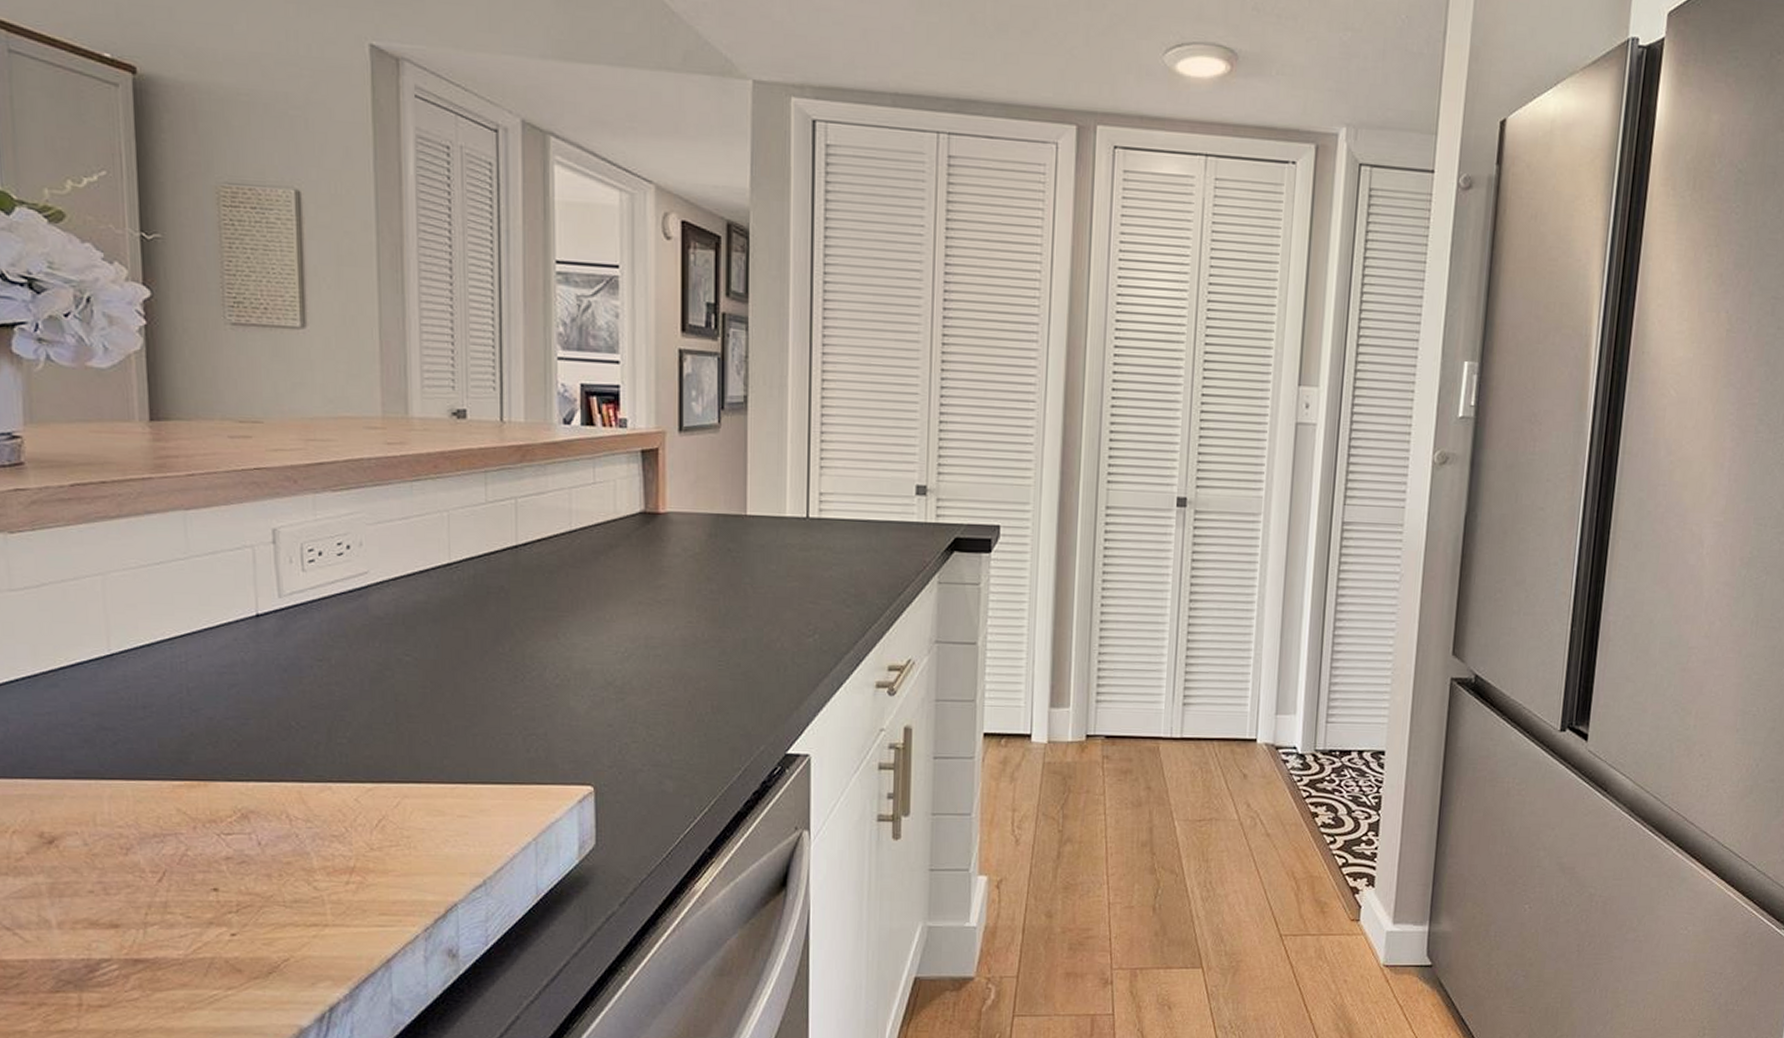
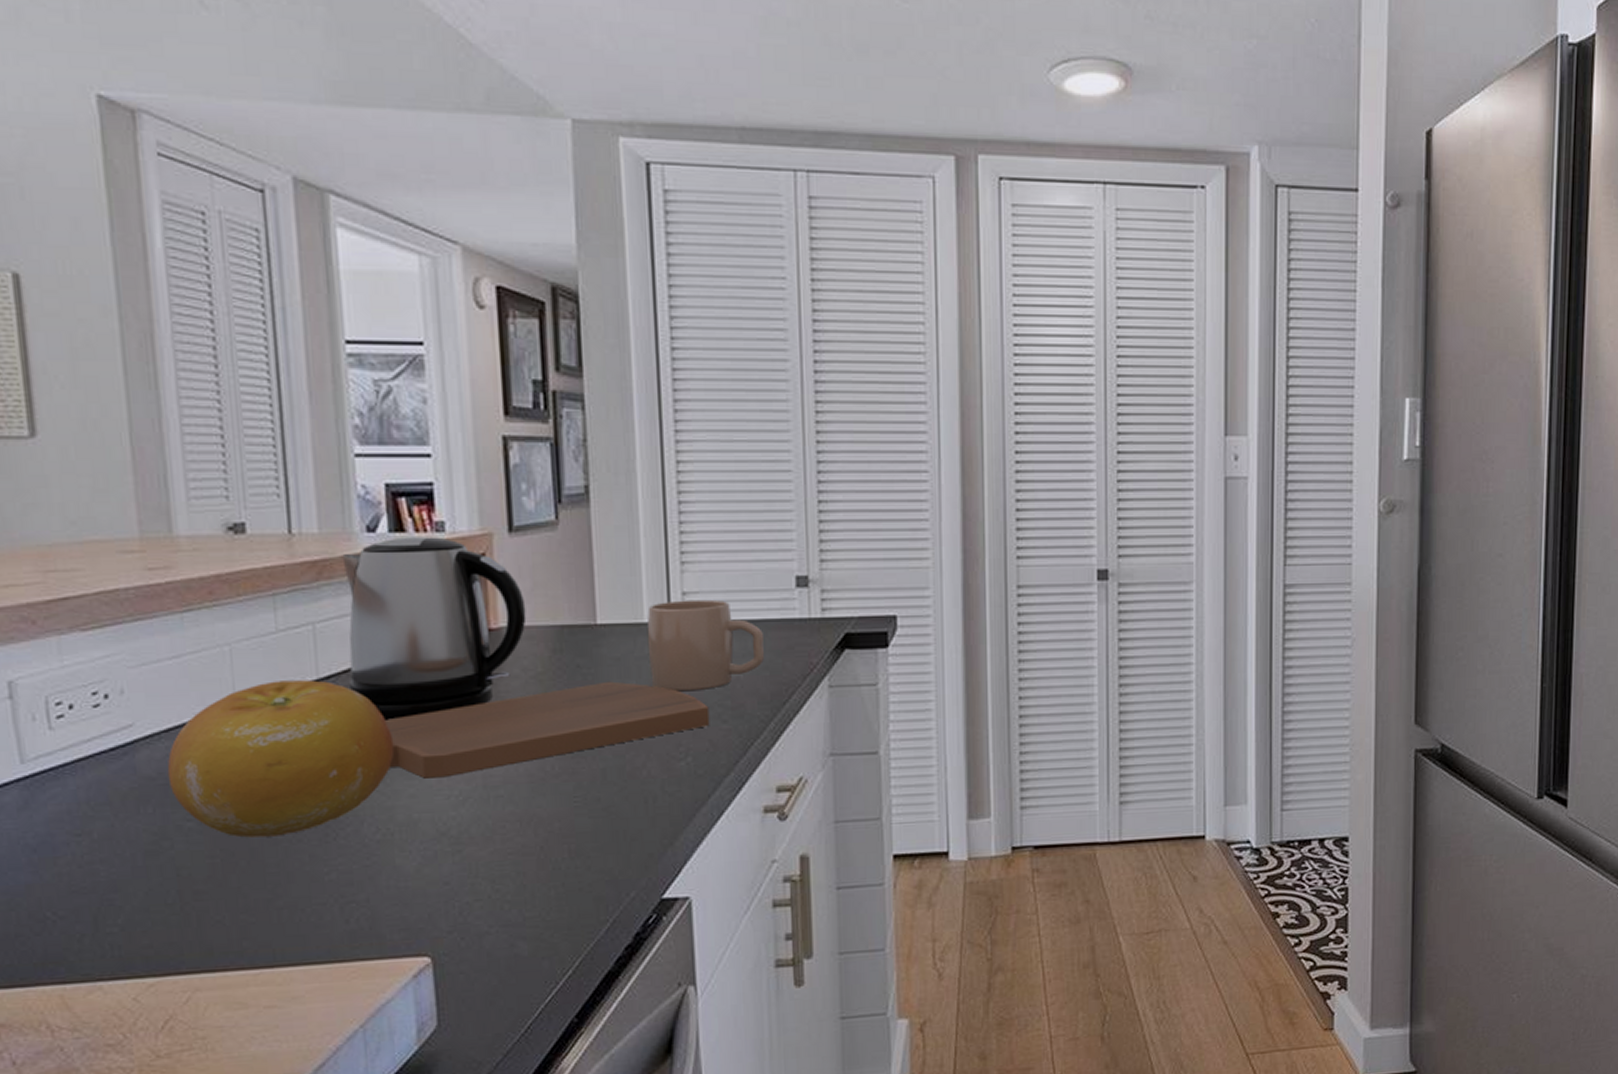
fruit: none [392,544,575,675] -> present [167,680,395,838]
kettle: none [542,430,689,583] -> present [342,537,527,719]
cutting board: none [569,564,836,636] -> present [385,681,710,779]
mug: none [787,499,885,579] -> present [646,599,764,692]

